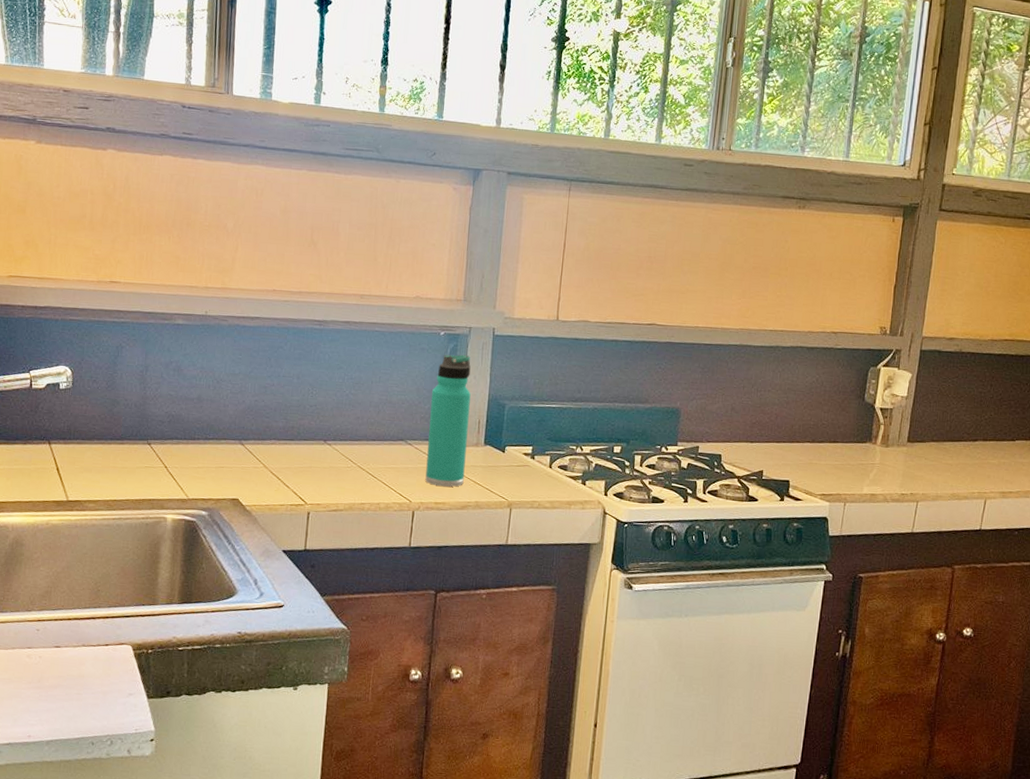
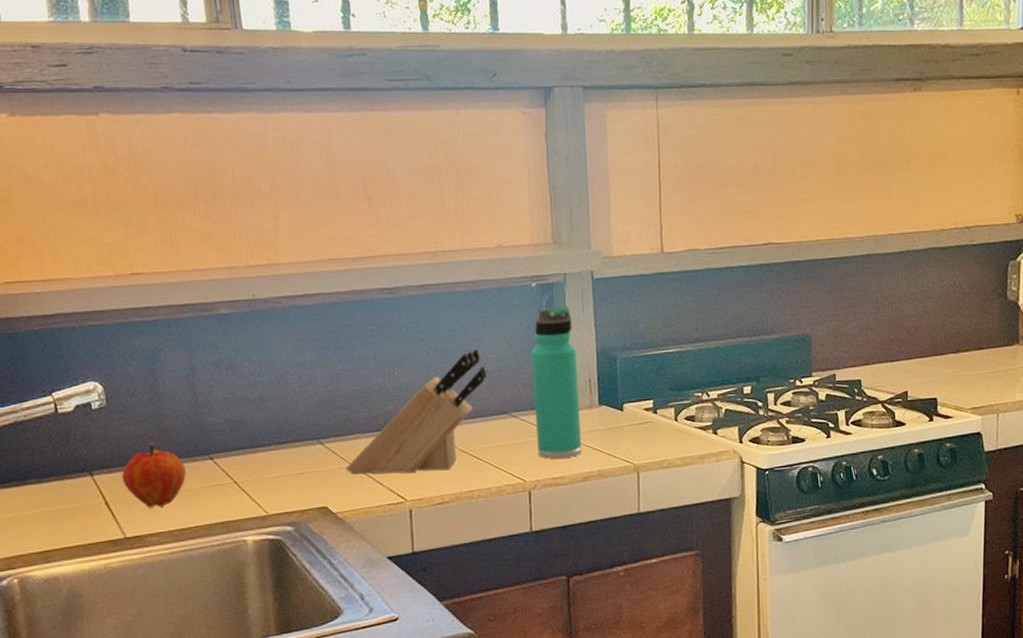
fruit: none [74,424,127,479] -> present [122,443,186,508]
knife block: none [259,381,392,482] -> present [345,348,488,474]

